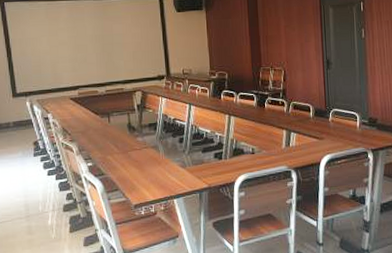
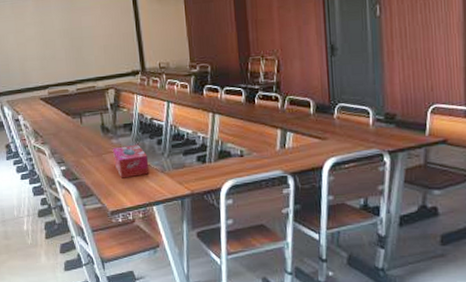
tissue box: none [138,142,171,174] -> present [113,144,150,178]

